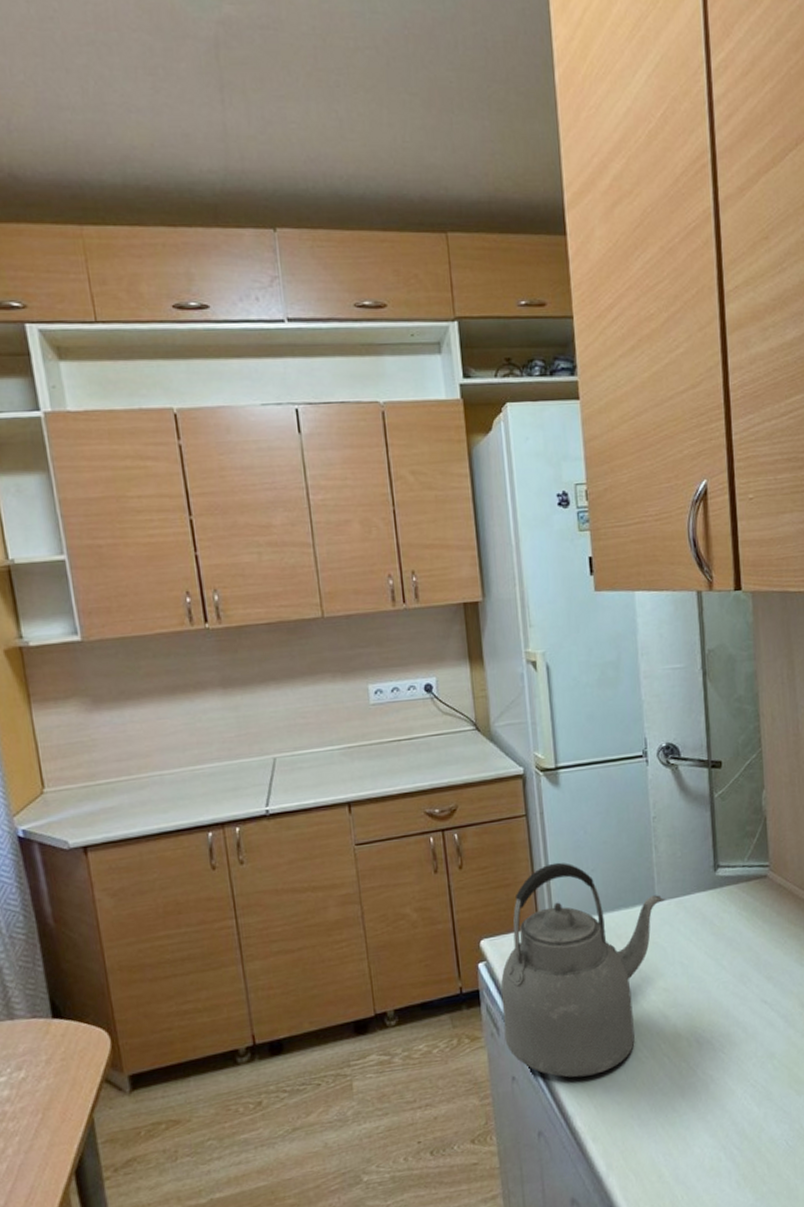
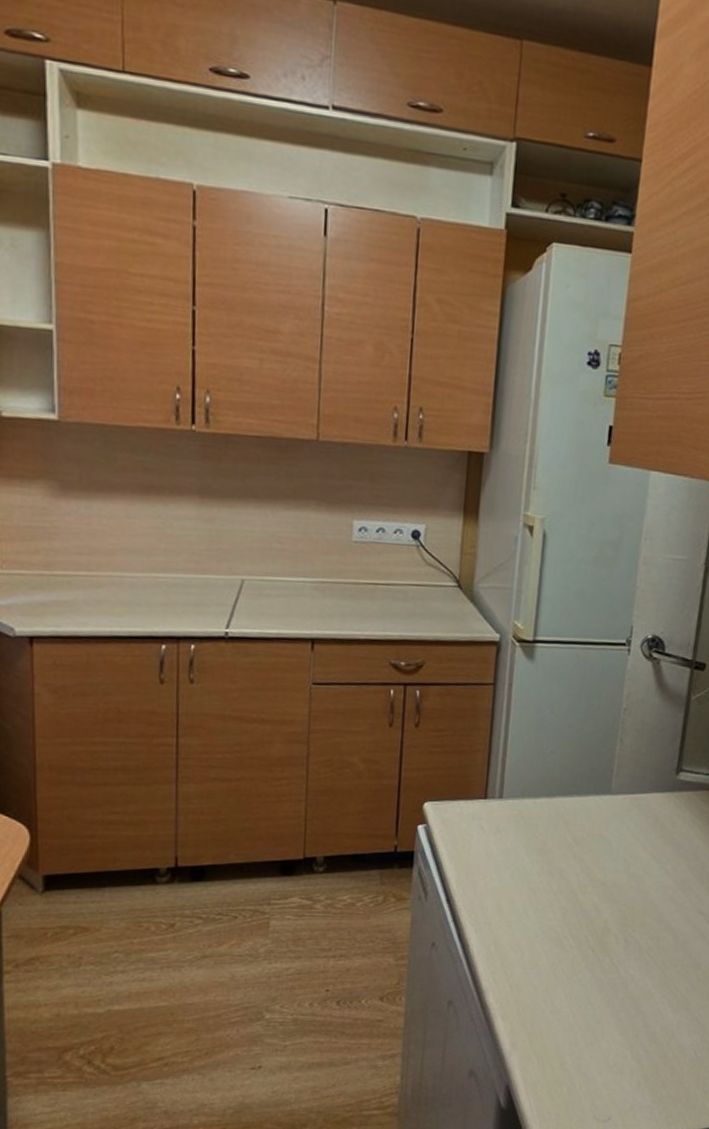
kettle: present [500,862,666,1078] -> none [431,737,622,955]

